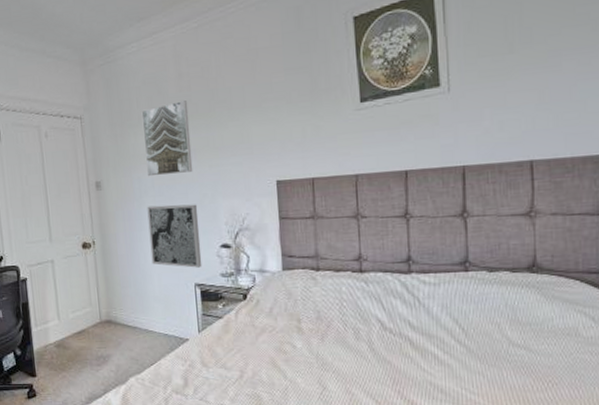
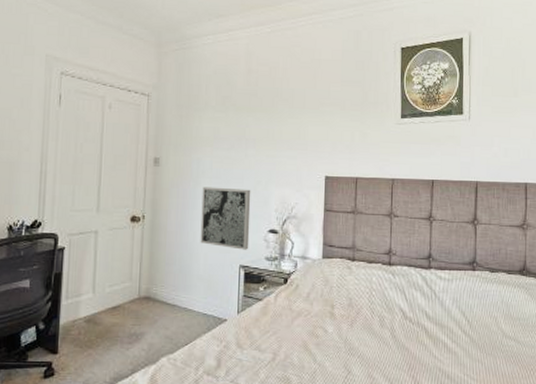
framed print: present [141,101,193,177] -> none [206,94,254,160]

